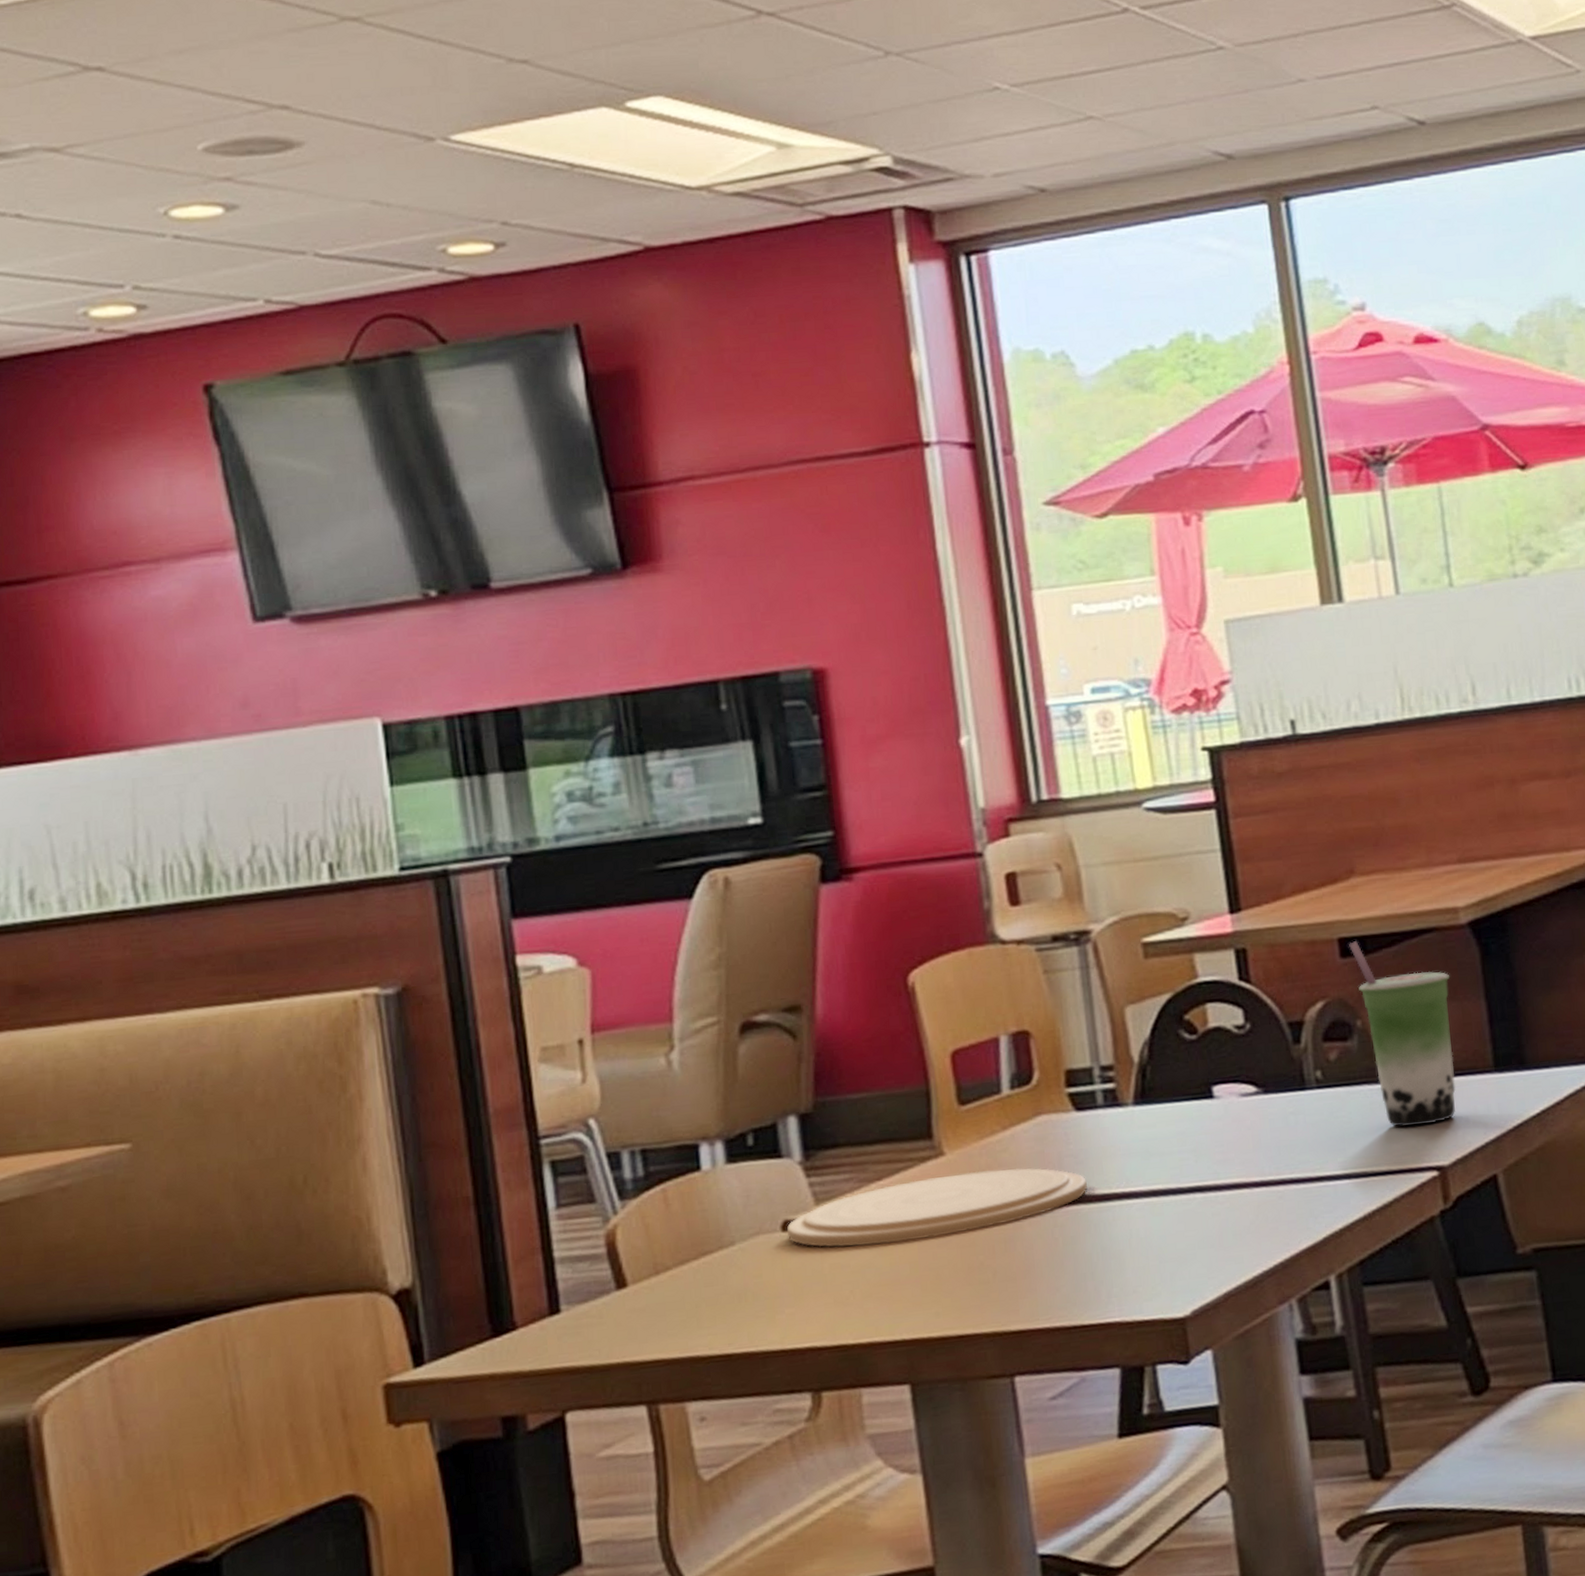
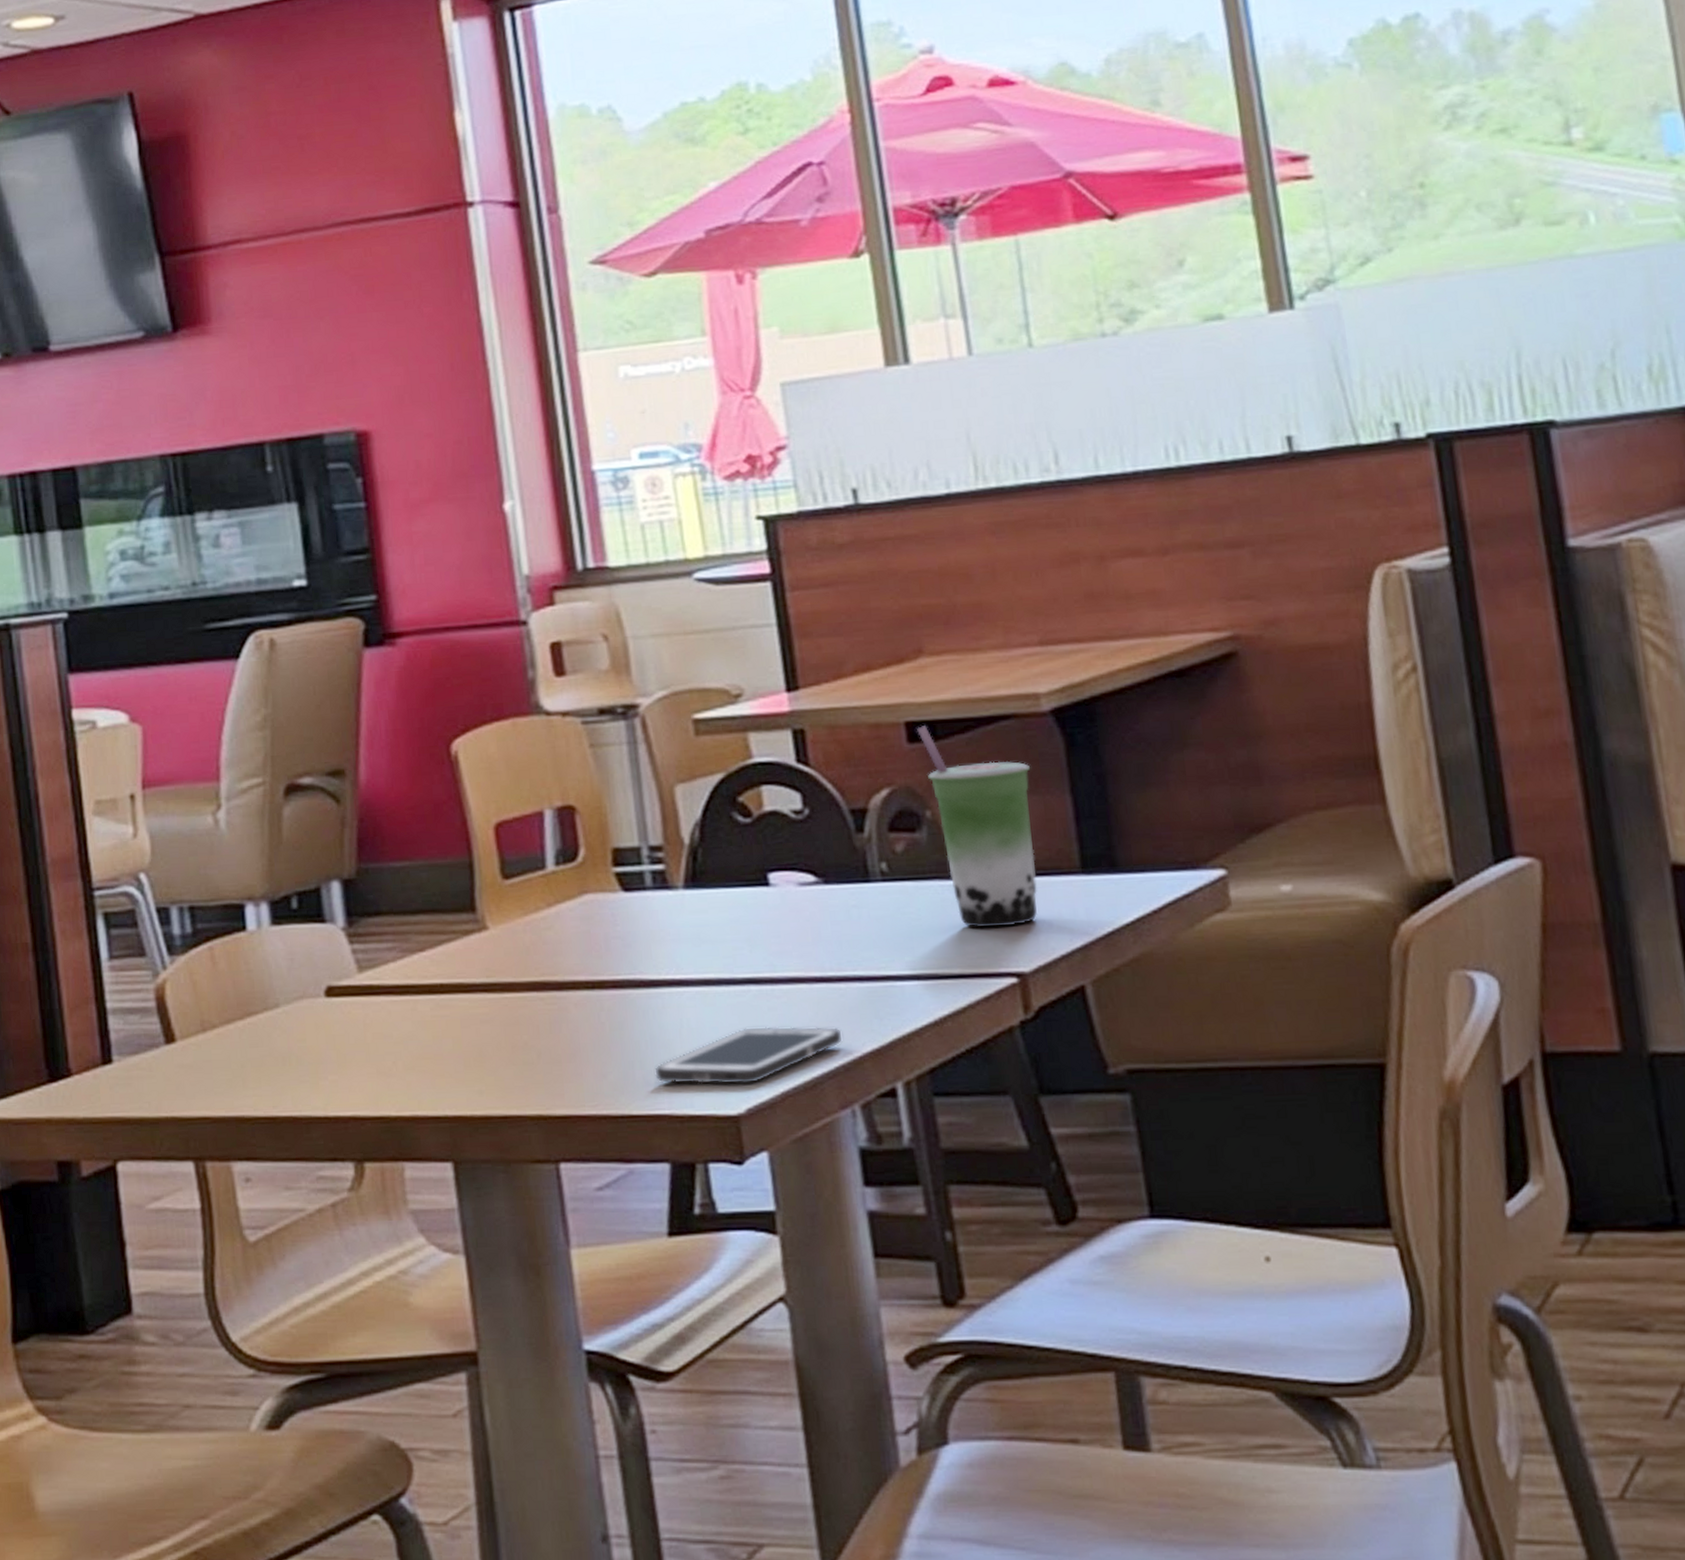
plate: present [786,1168,1087,1248] -> none [330,947,635,1017]
cell phone: none [1106,1227,1281,1293] -> present [654,1026,843,1085]

